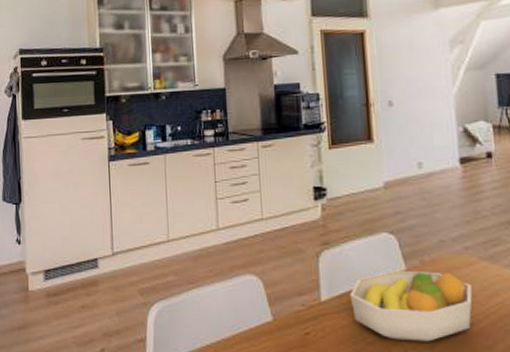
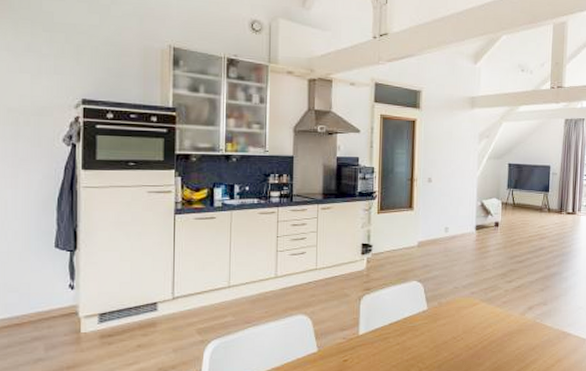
fruit bowl: present [350,270,473,342] -> none [382,310,473,363]

